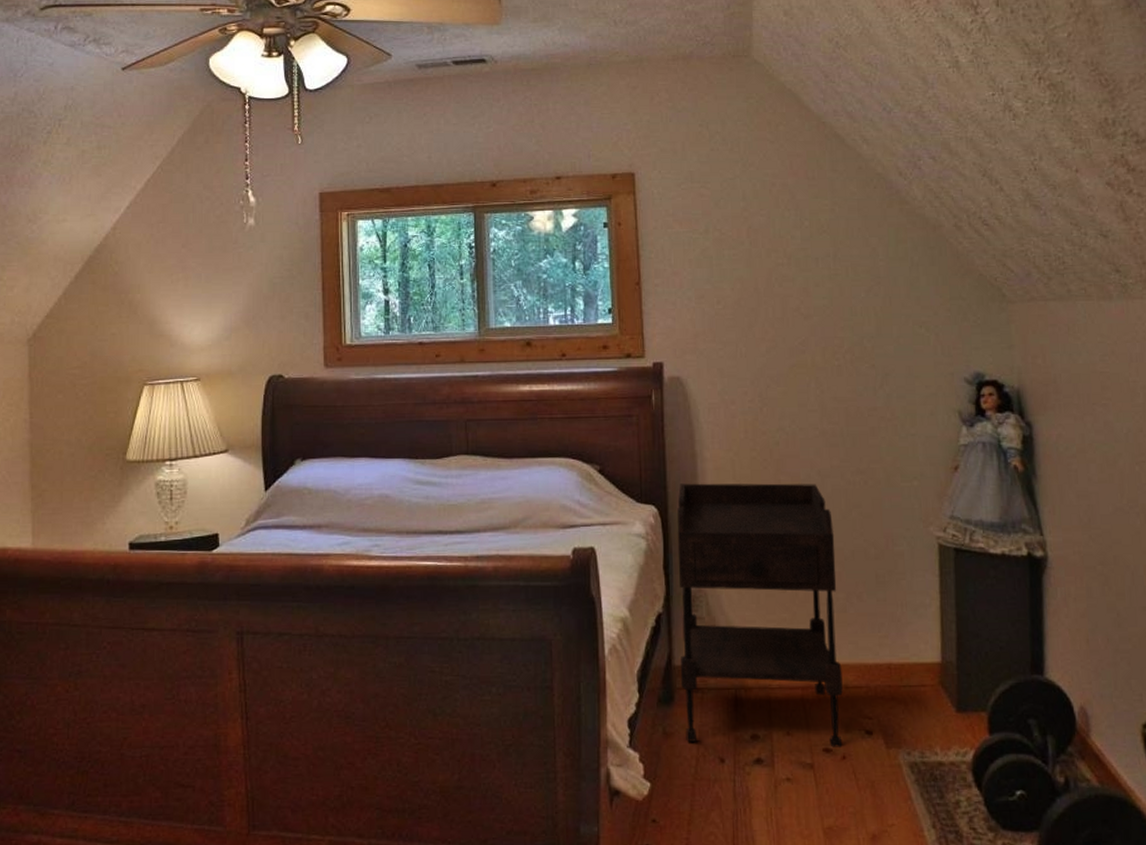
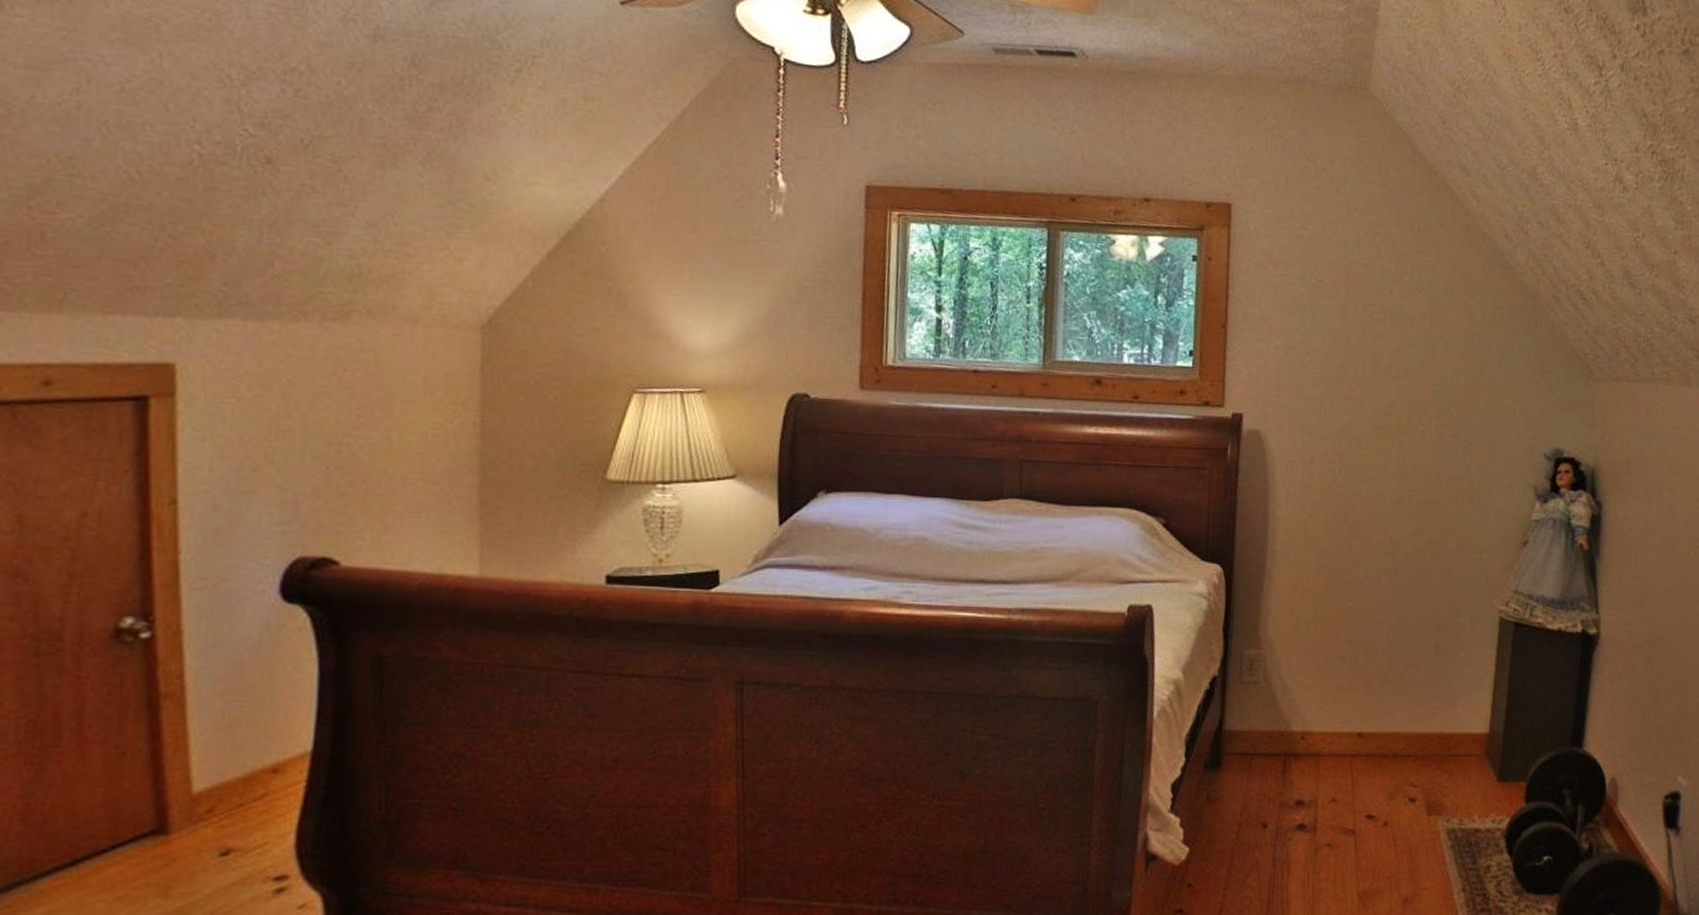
side table: present [677,483,843,748] -> none [1230,543,1400,814]

